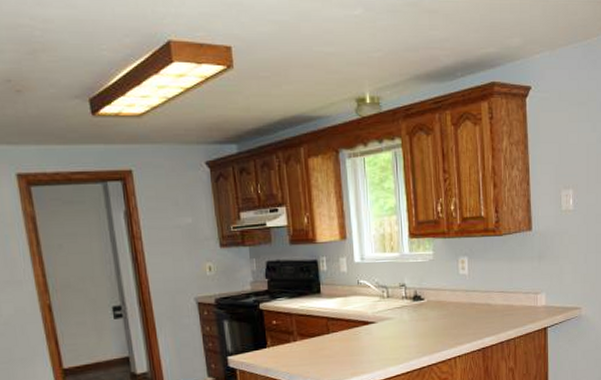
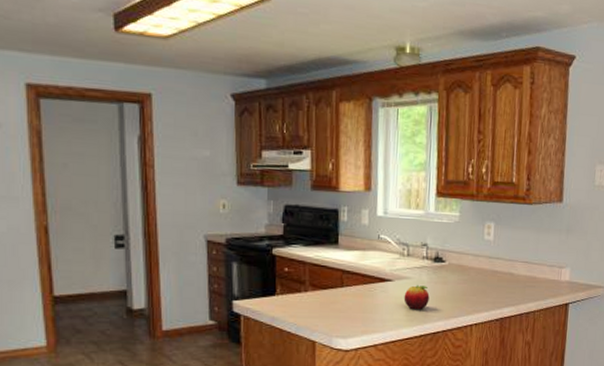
fruit: none [388,323,412,349] -> present [403,284,430,310]

